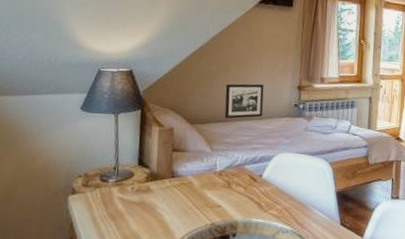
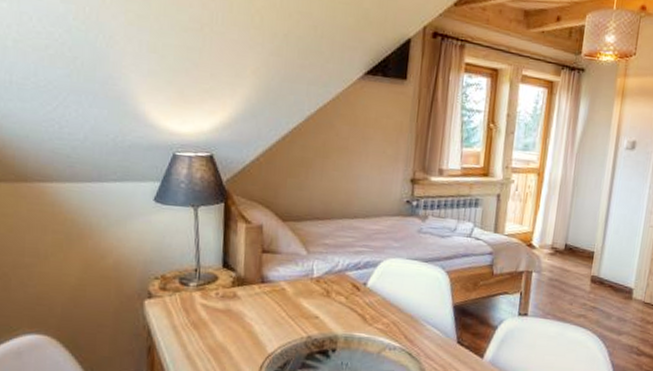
picture frame: present [224,83,264,119] -> none [322,173,371,217]

